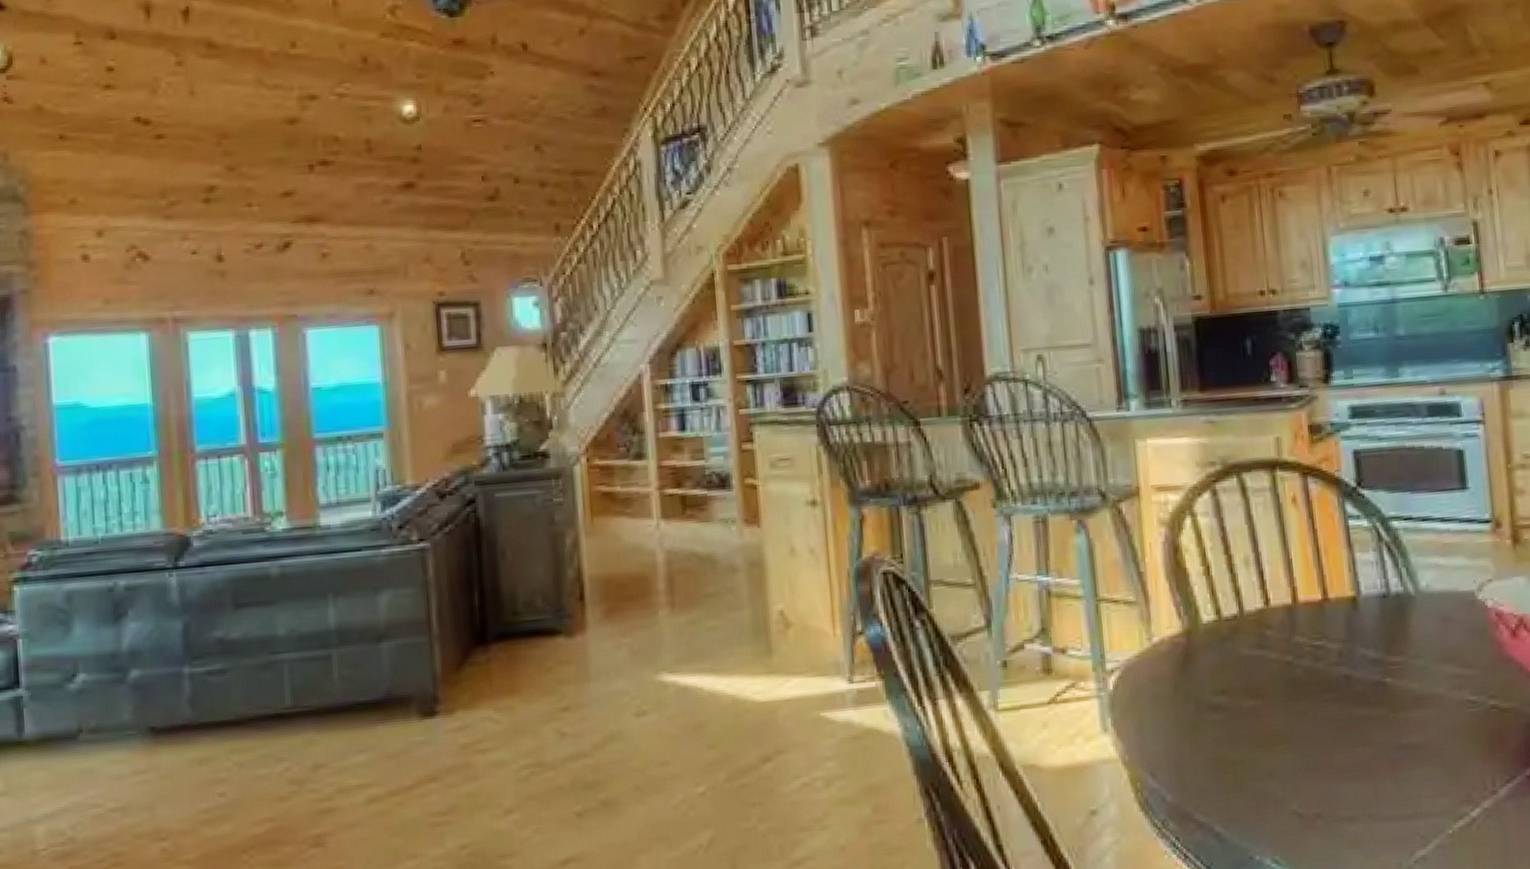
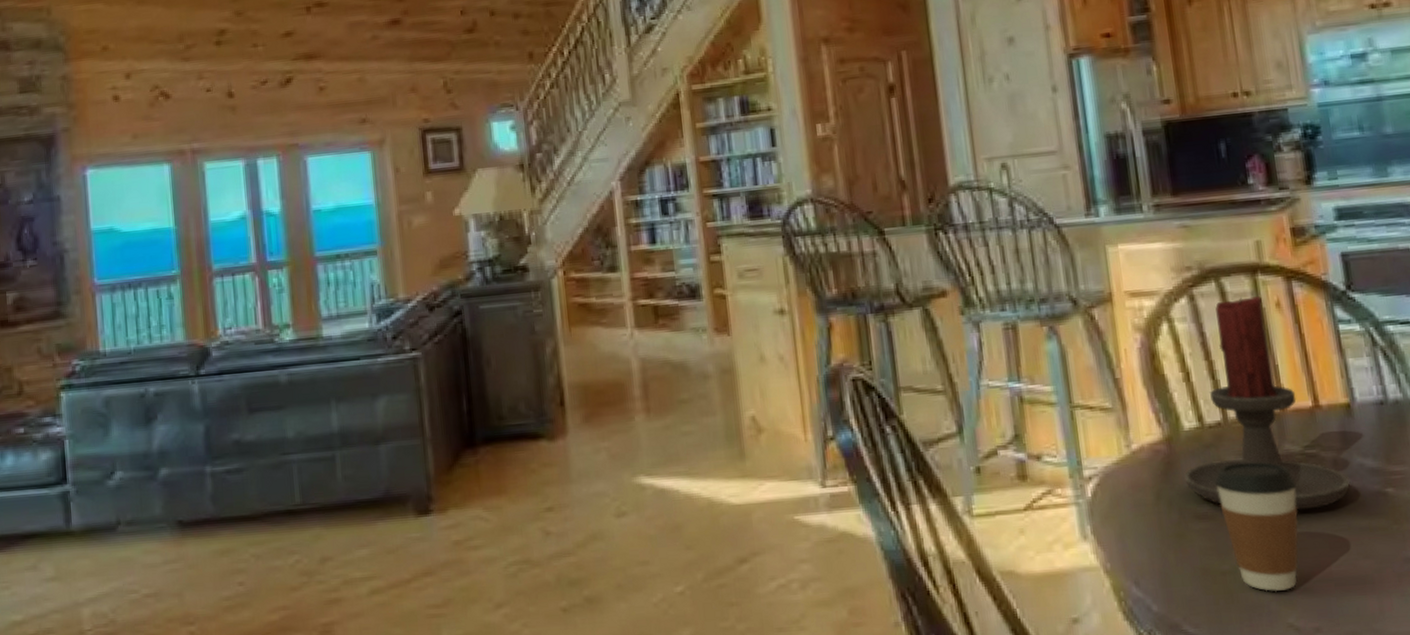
candle holder: none [1201,492,1354,701] -> present [1184,296,1351,510]
coffee cup: none [1229,654,1305,780] -> present [1214,462,1299,592]

